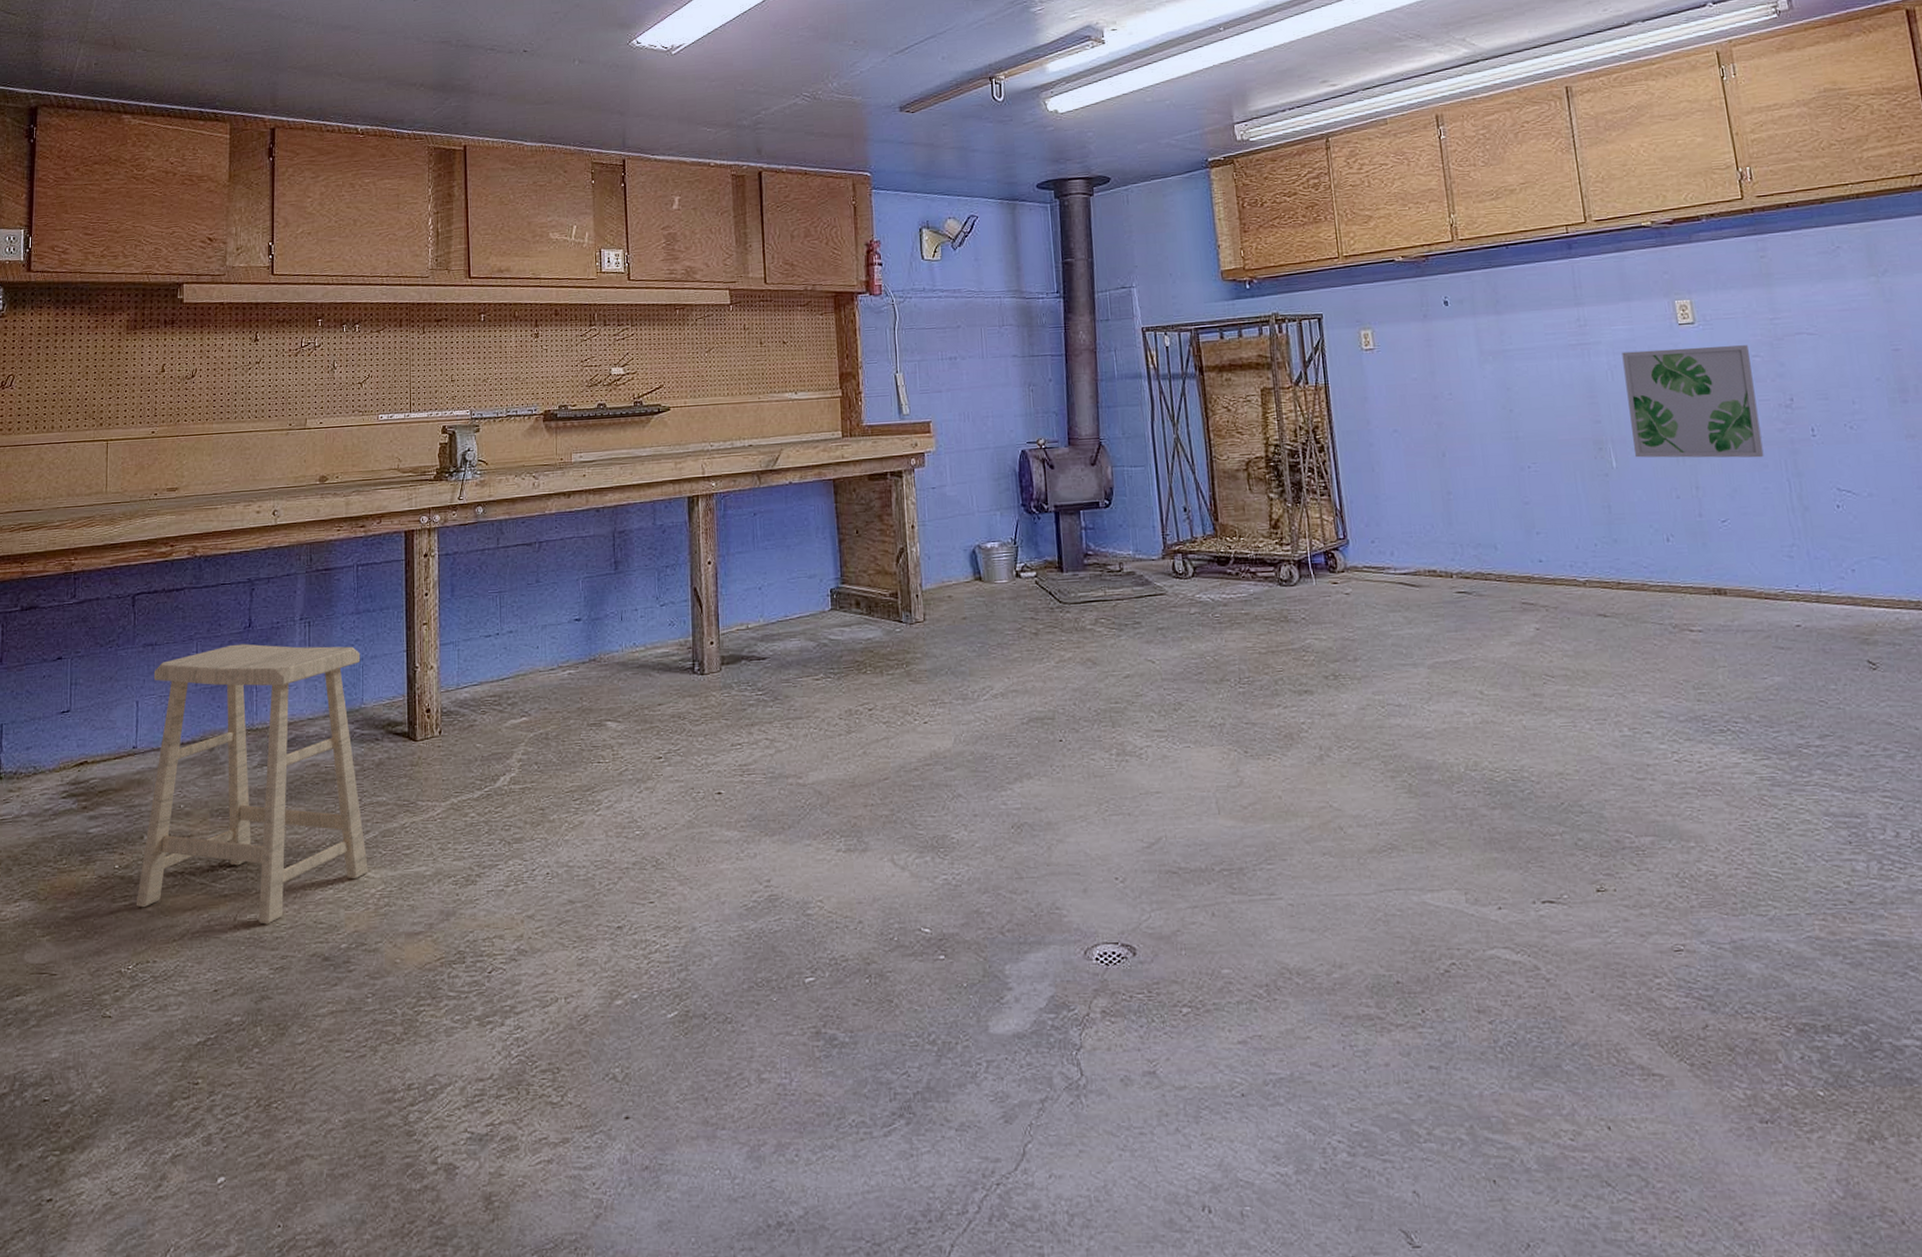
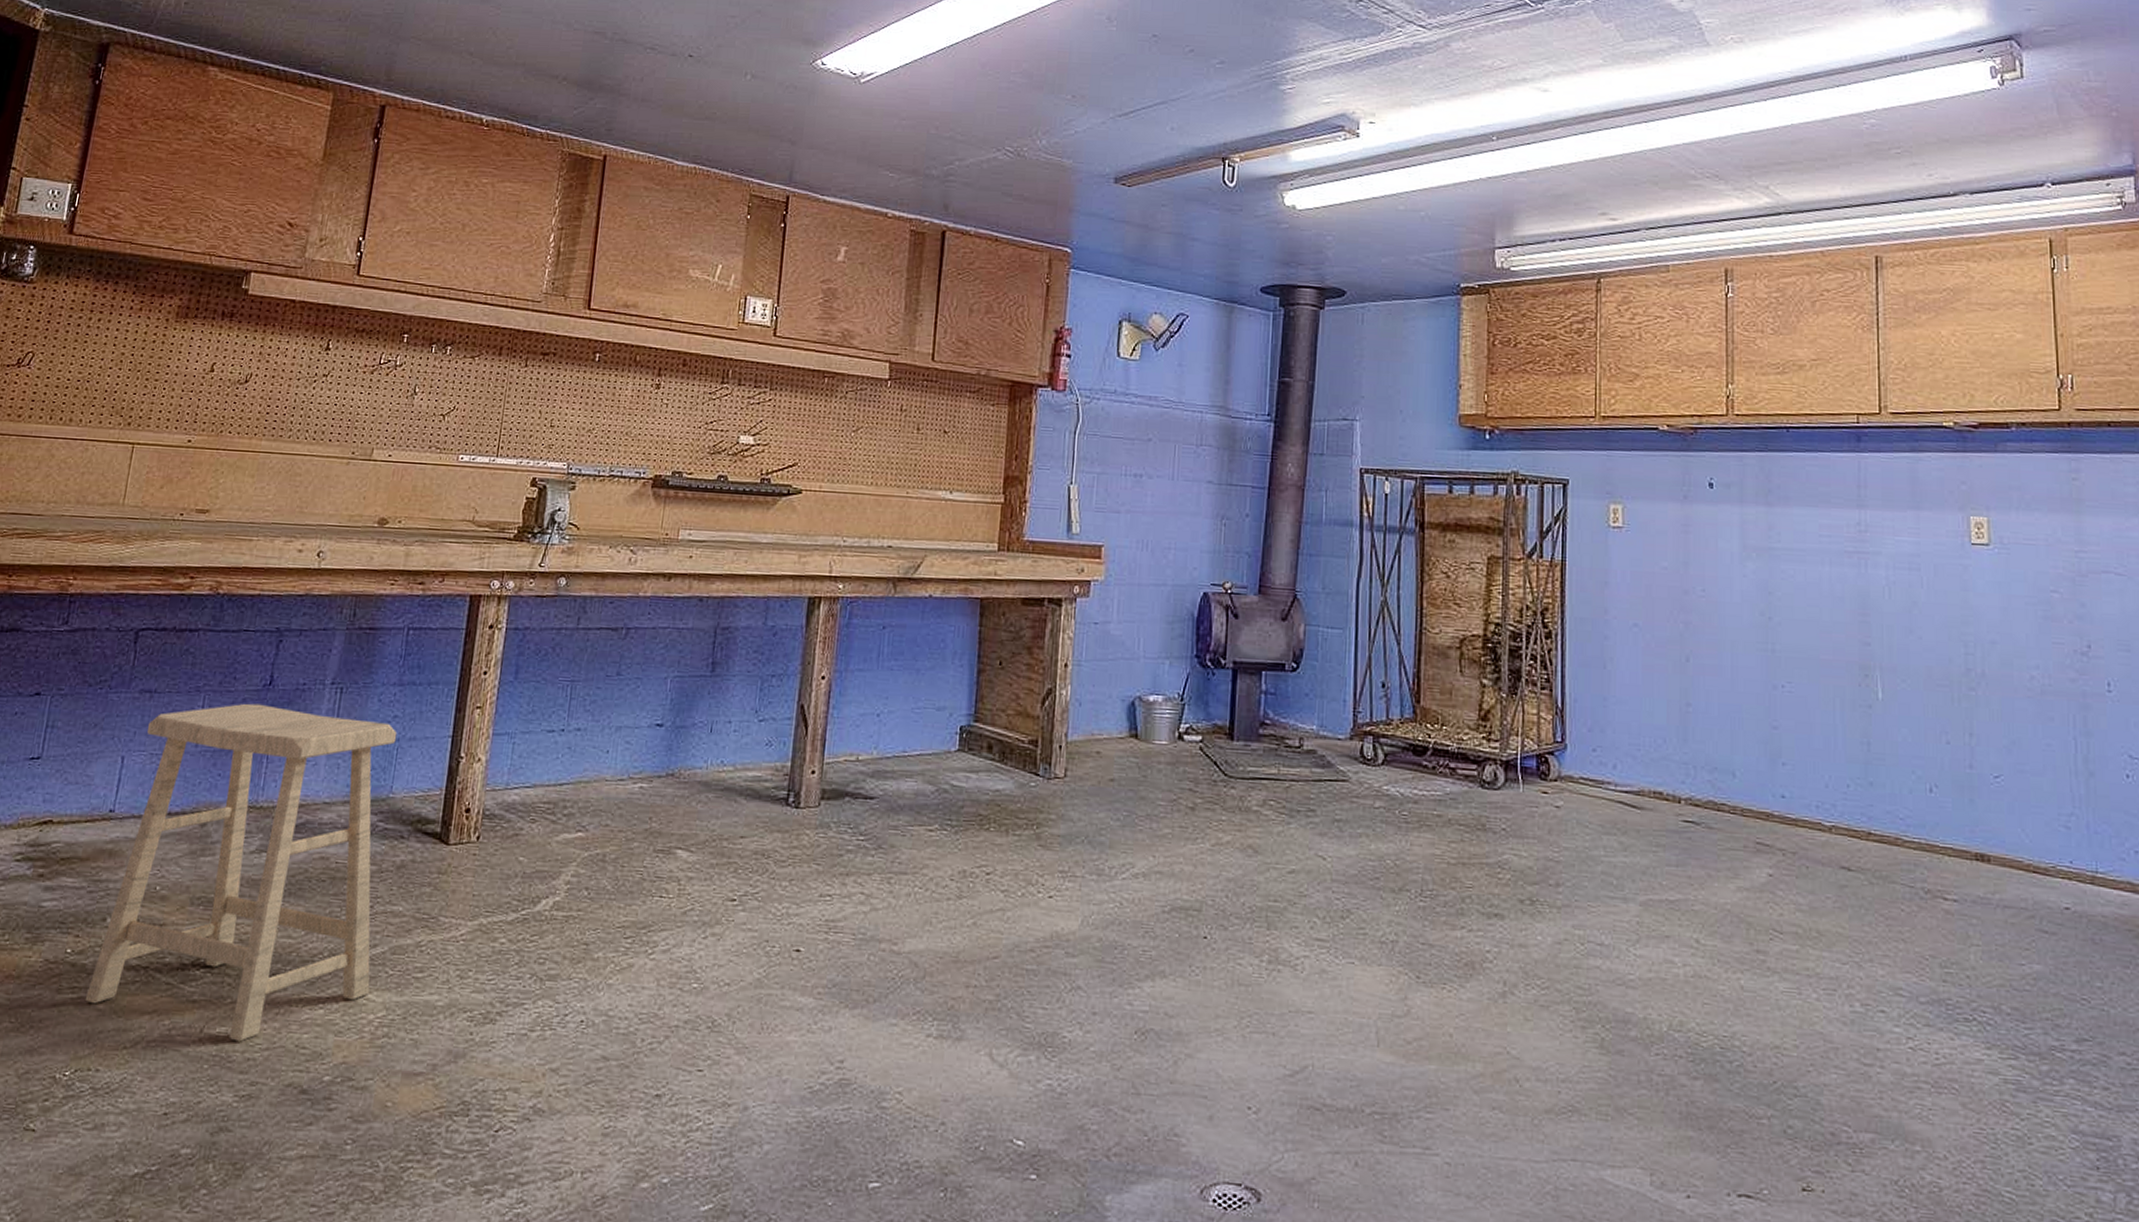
wall art: present [1621,345,1764,458] -> none [1903,567,2051,709]

